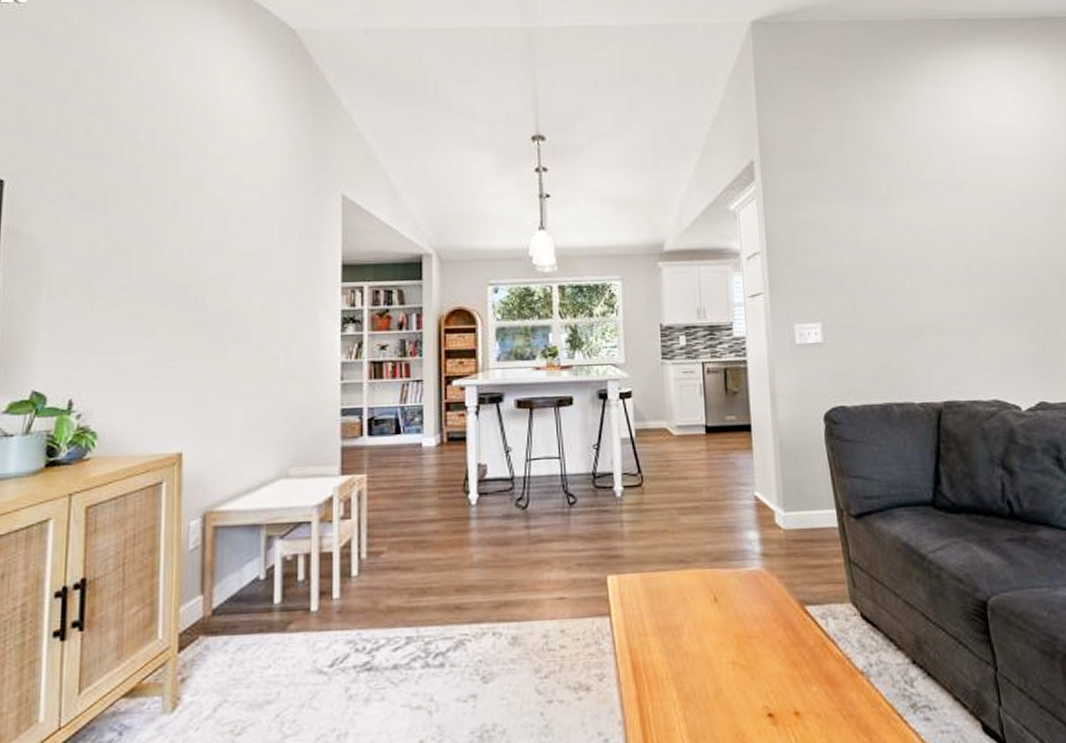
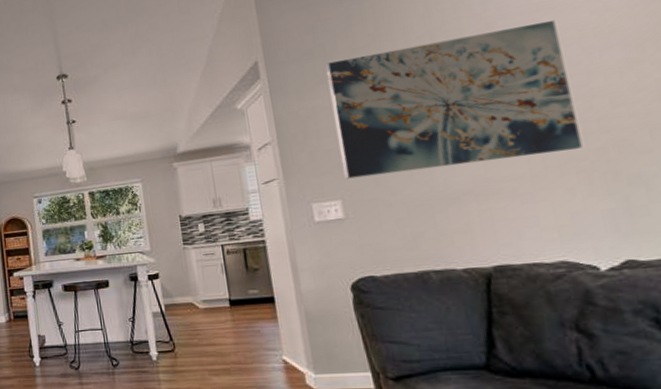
wall art: none [816,170,1015,301] -> present [325,20,583,179]

